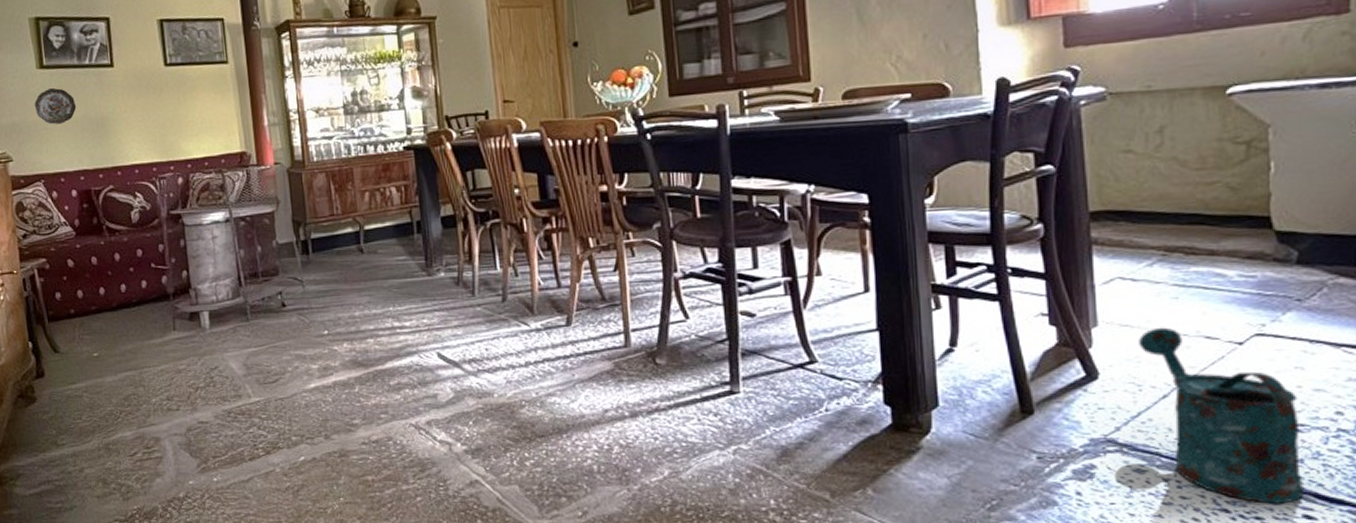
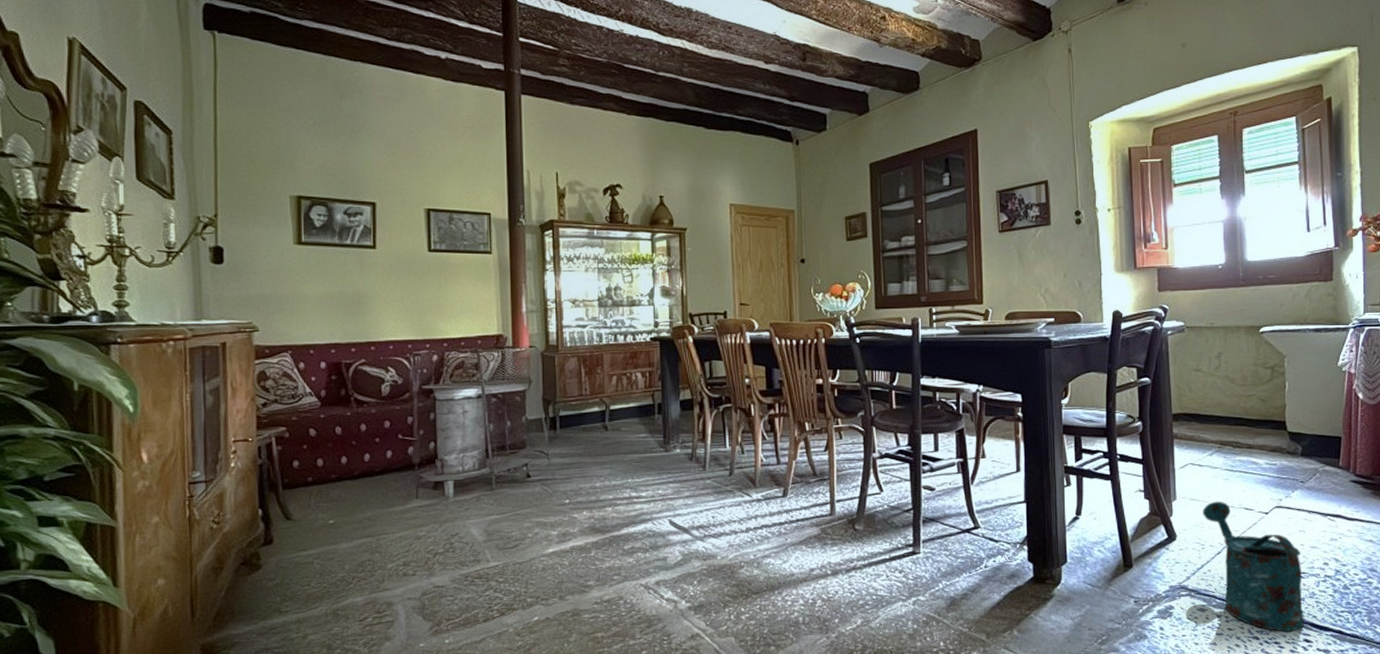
decorative plate: present [35,87,77,125] -> none [288,263,333,298]

